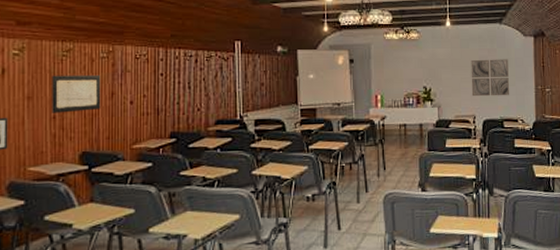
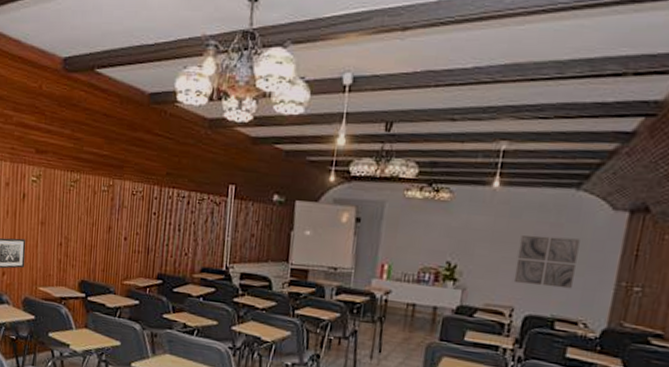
wall art: present [52,74,101,113] -> none [59,204,101,242]

